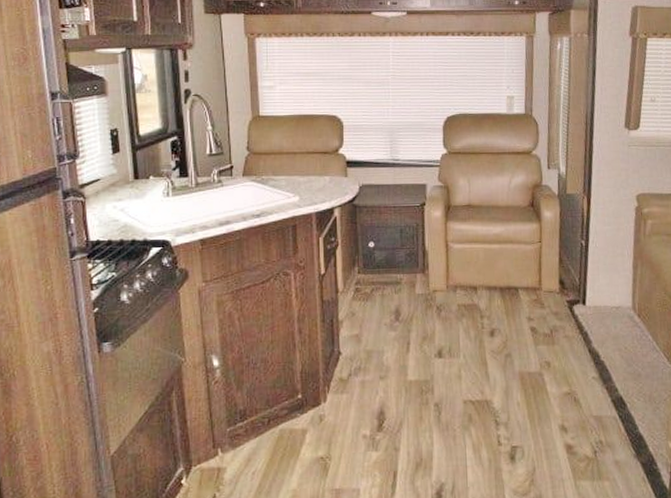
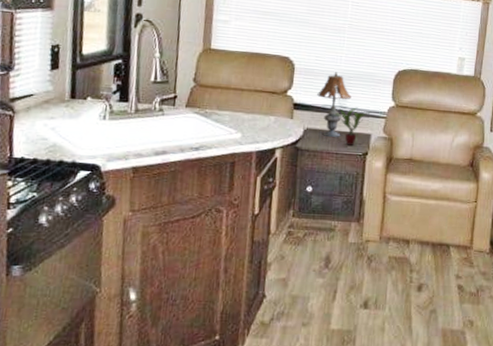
table lamp: none [367,125,403,191] -> present [316,72,352,137]
potted plant: none [387,158,426,197] -> present [334,107,373,145]

